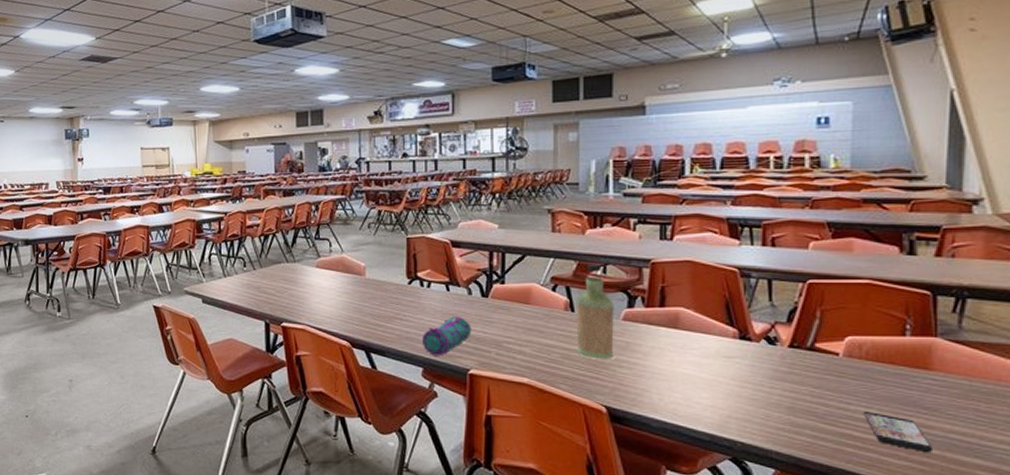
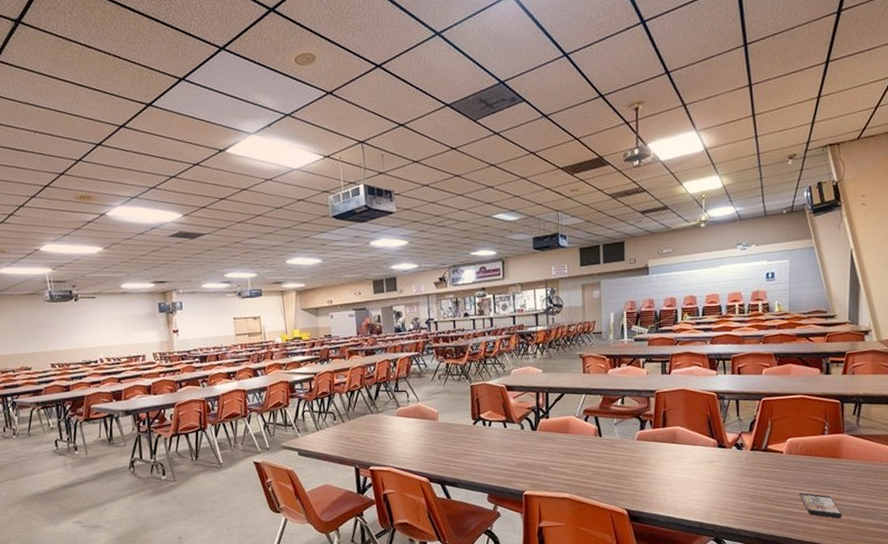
pencil case: present [422,316,472,356] -> none [486,448,525,483]
bottle: present [576,264,614,359] -> none [602,397,632,473]

